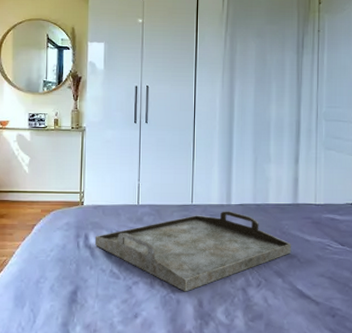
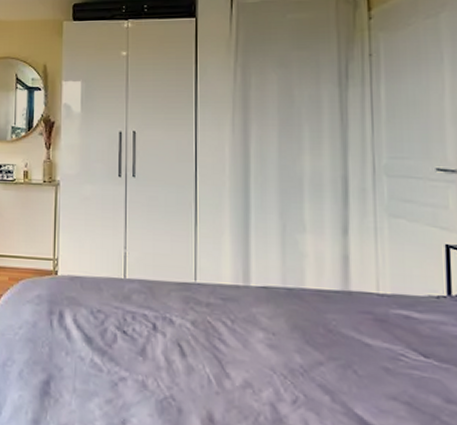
serving tray: present [95,211,292,292] -> none [72,294,344,399]

